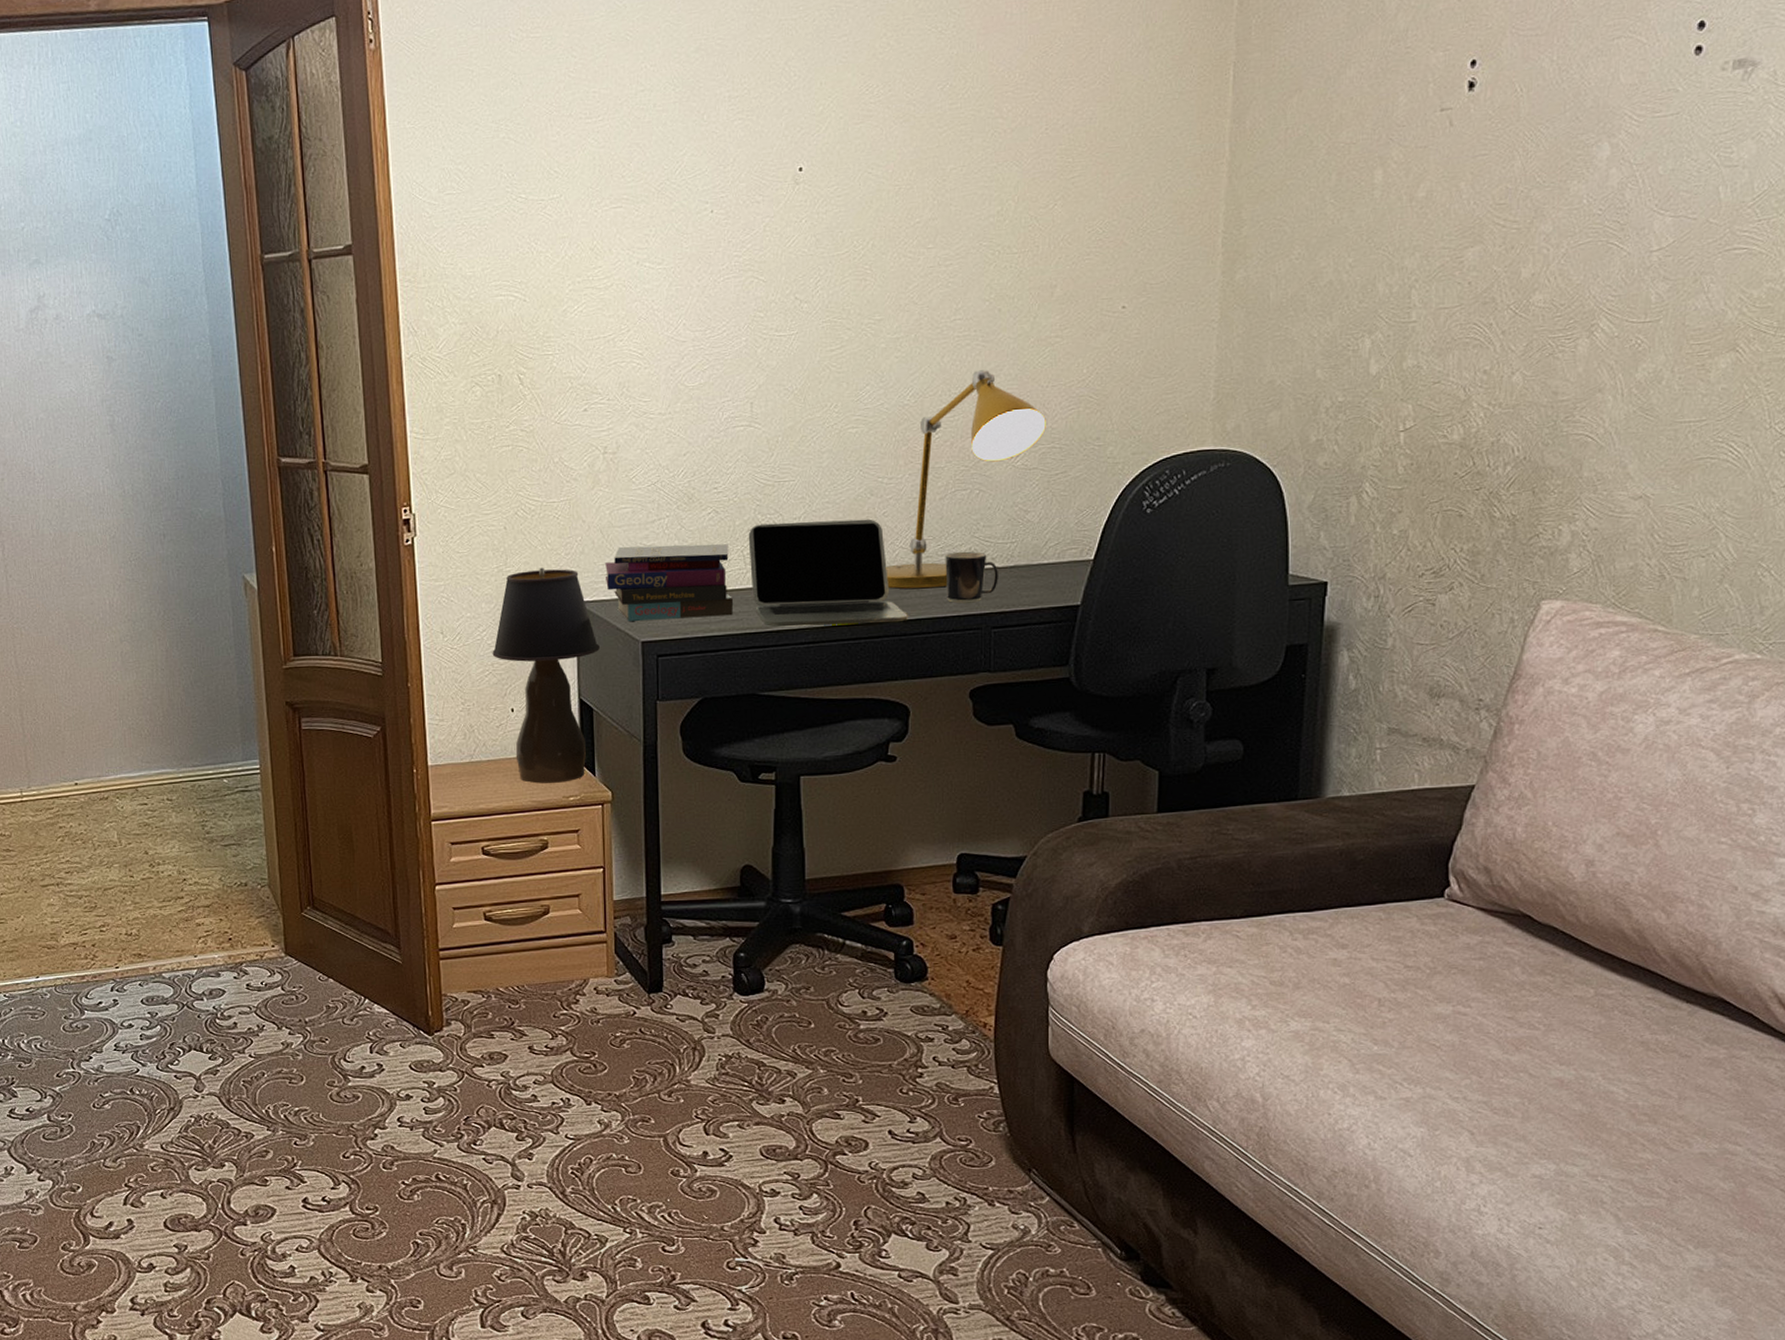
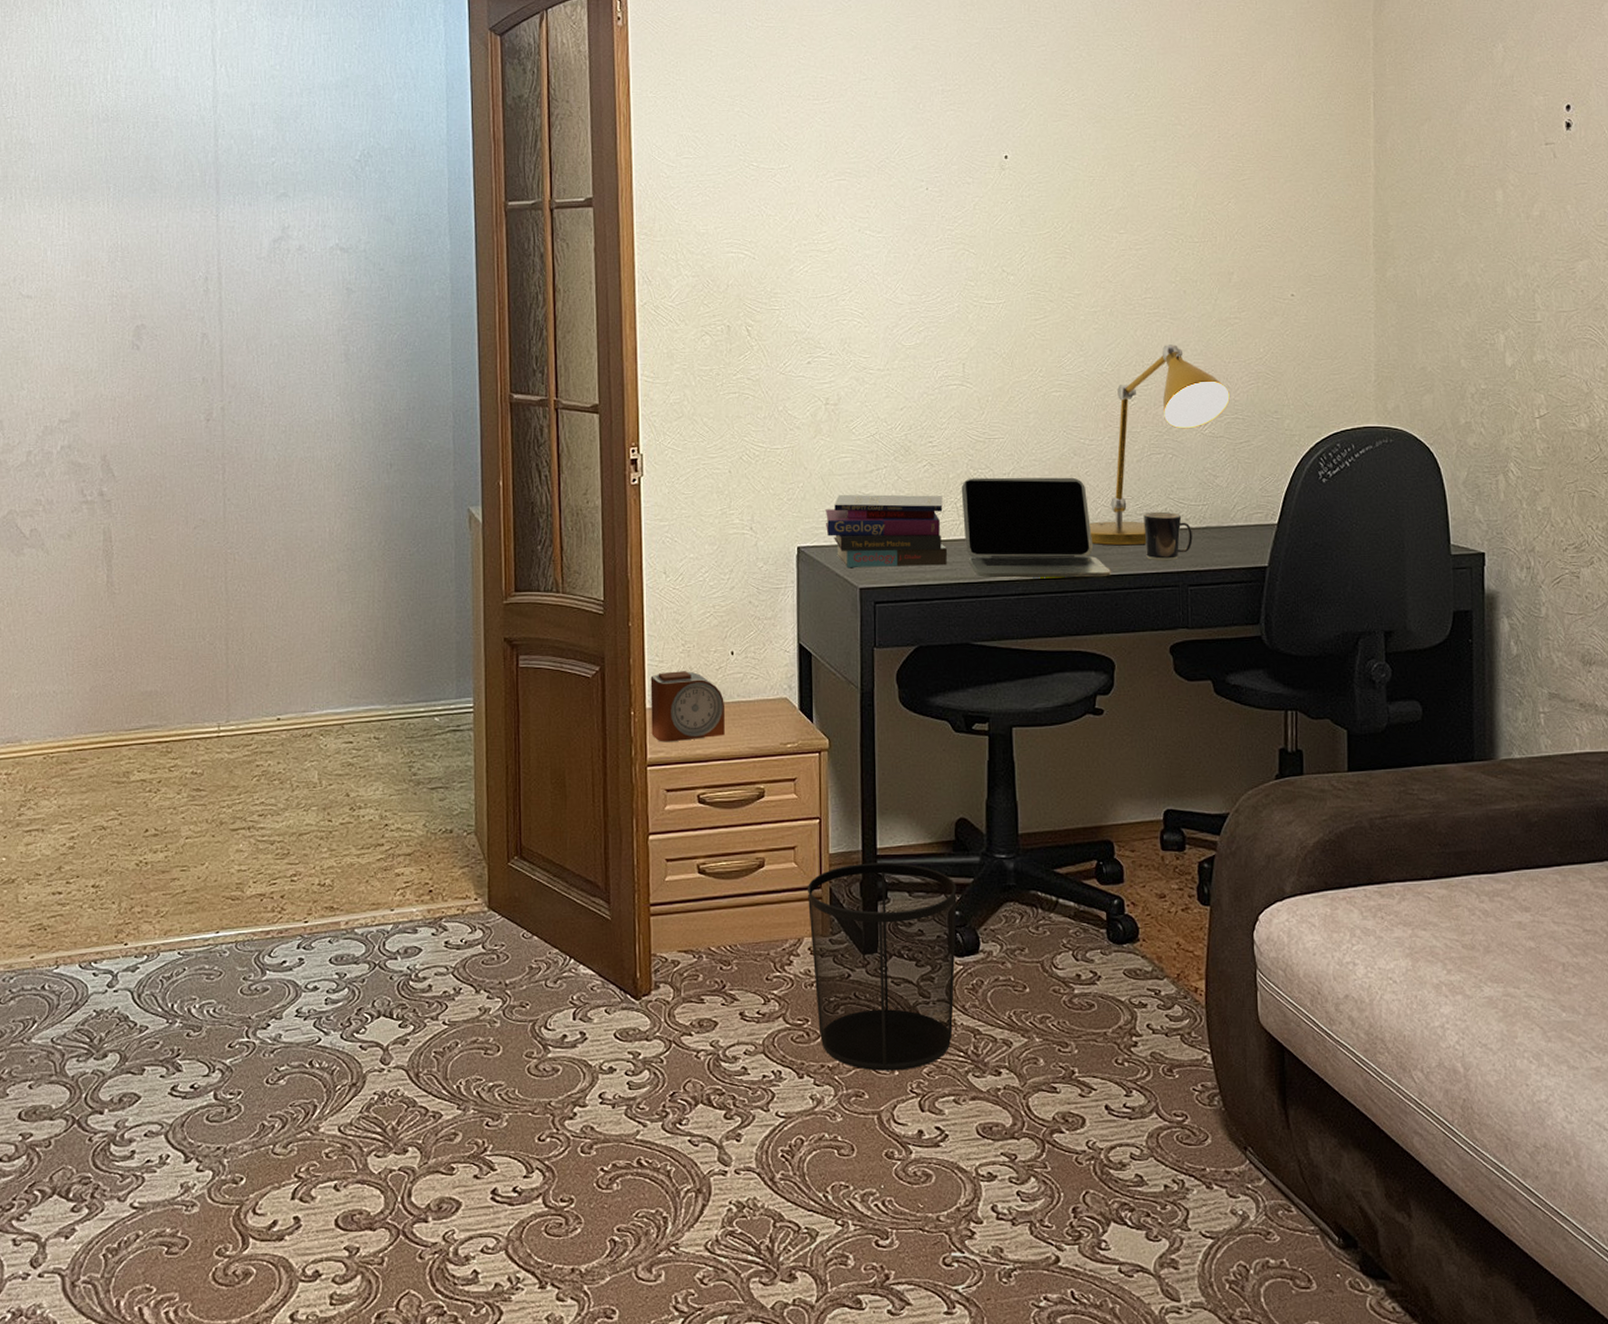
alarm clock: none [431,729,507,798] -> present [650,671,725,742]
table lamp: present [492,567,601,784] -> none [714,512,820,730]
waste bin: none [591,908,742,1099] -> present [807,862,957,1071]

